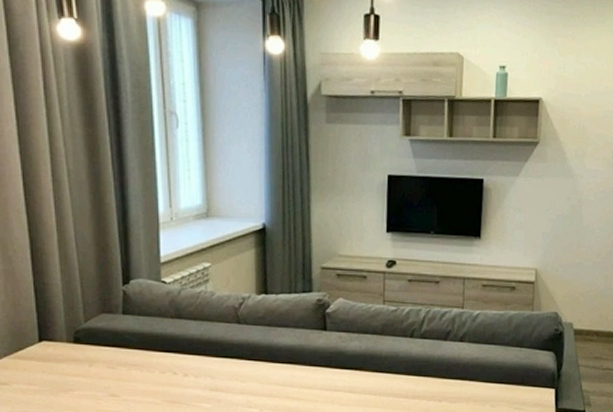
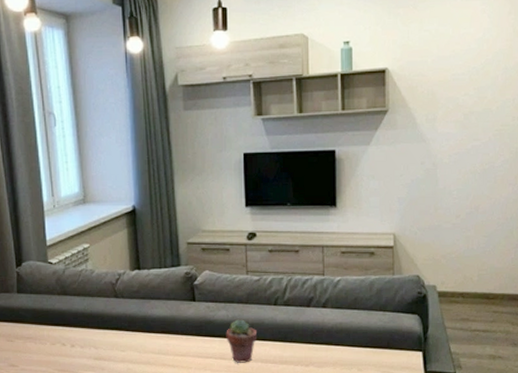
potted succulent: none [357,351,391,397] -> present [226,319,258,363]

